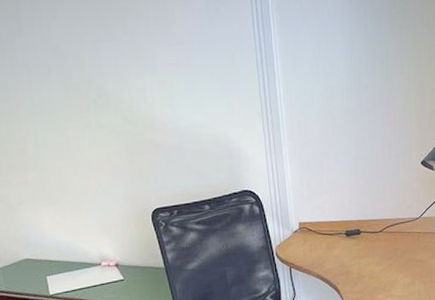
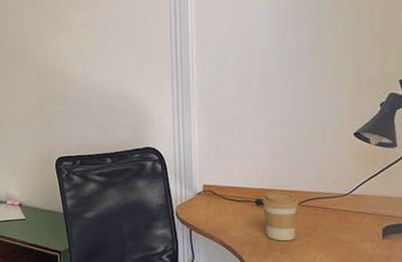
coffee cup: none [351,221,381,267] -> present [262,191,299,241]

